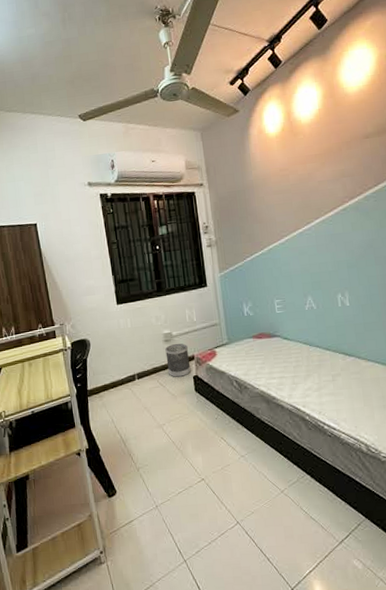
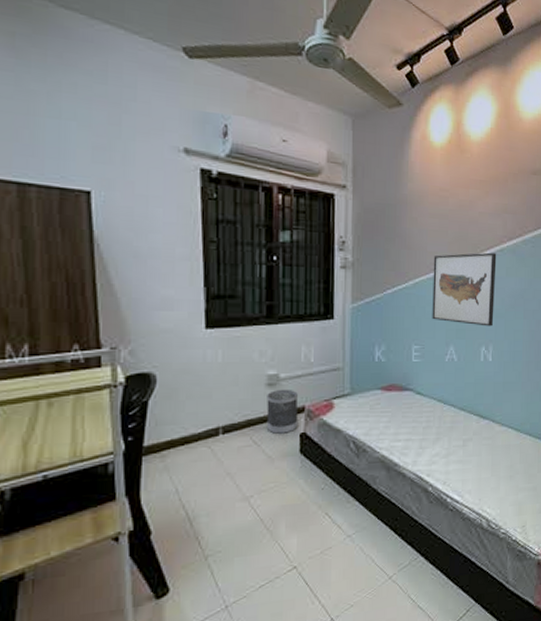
wall art: none [282,212,346,277] -> present [432,252,497,327]

